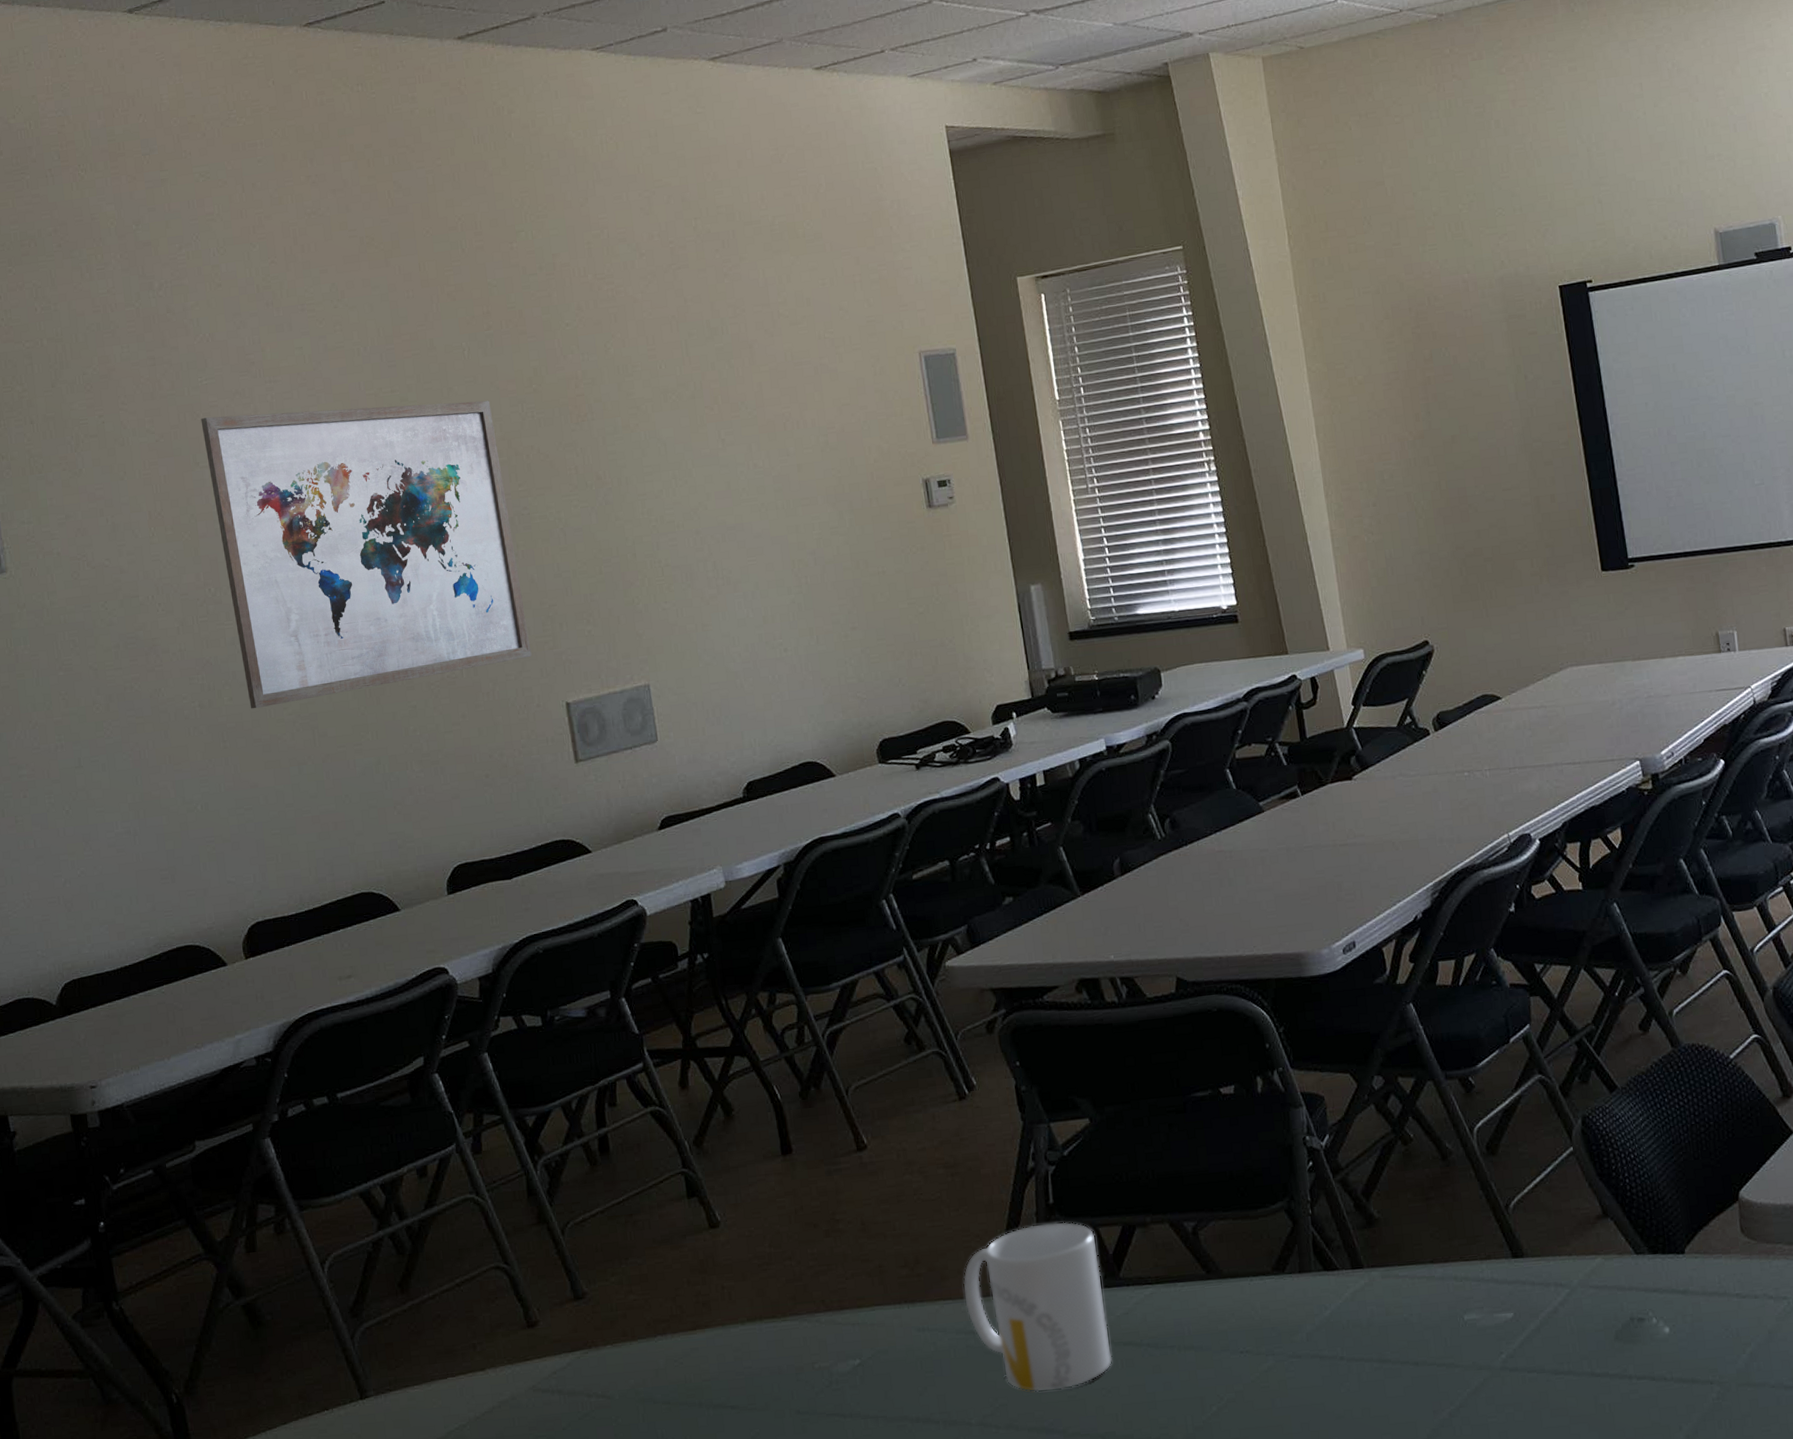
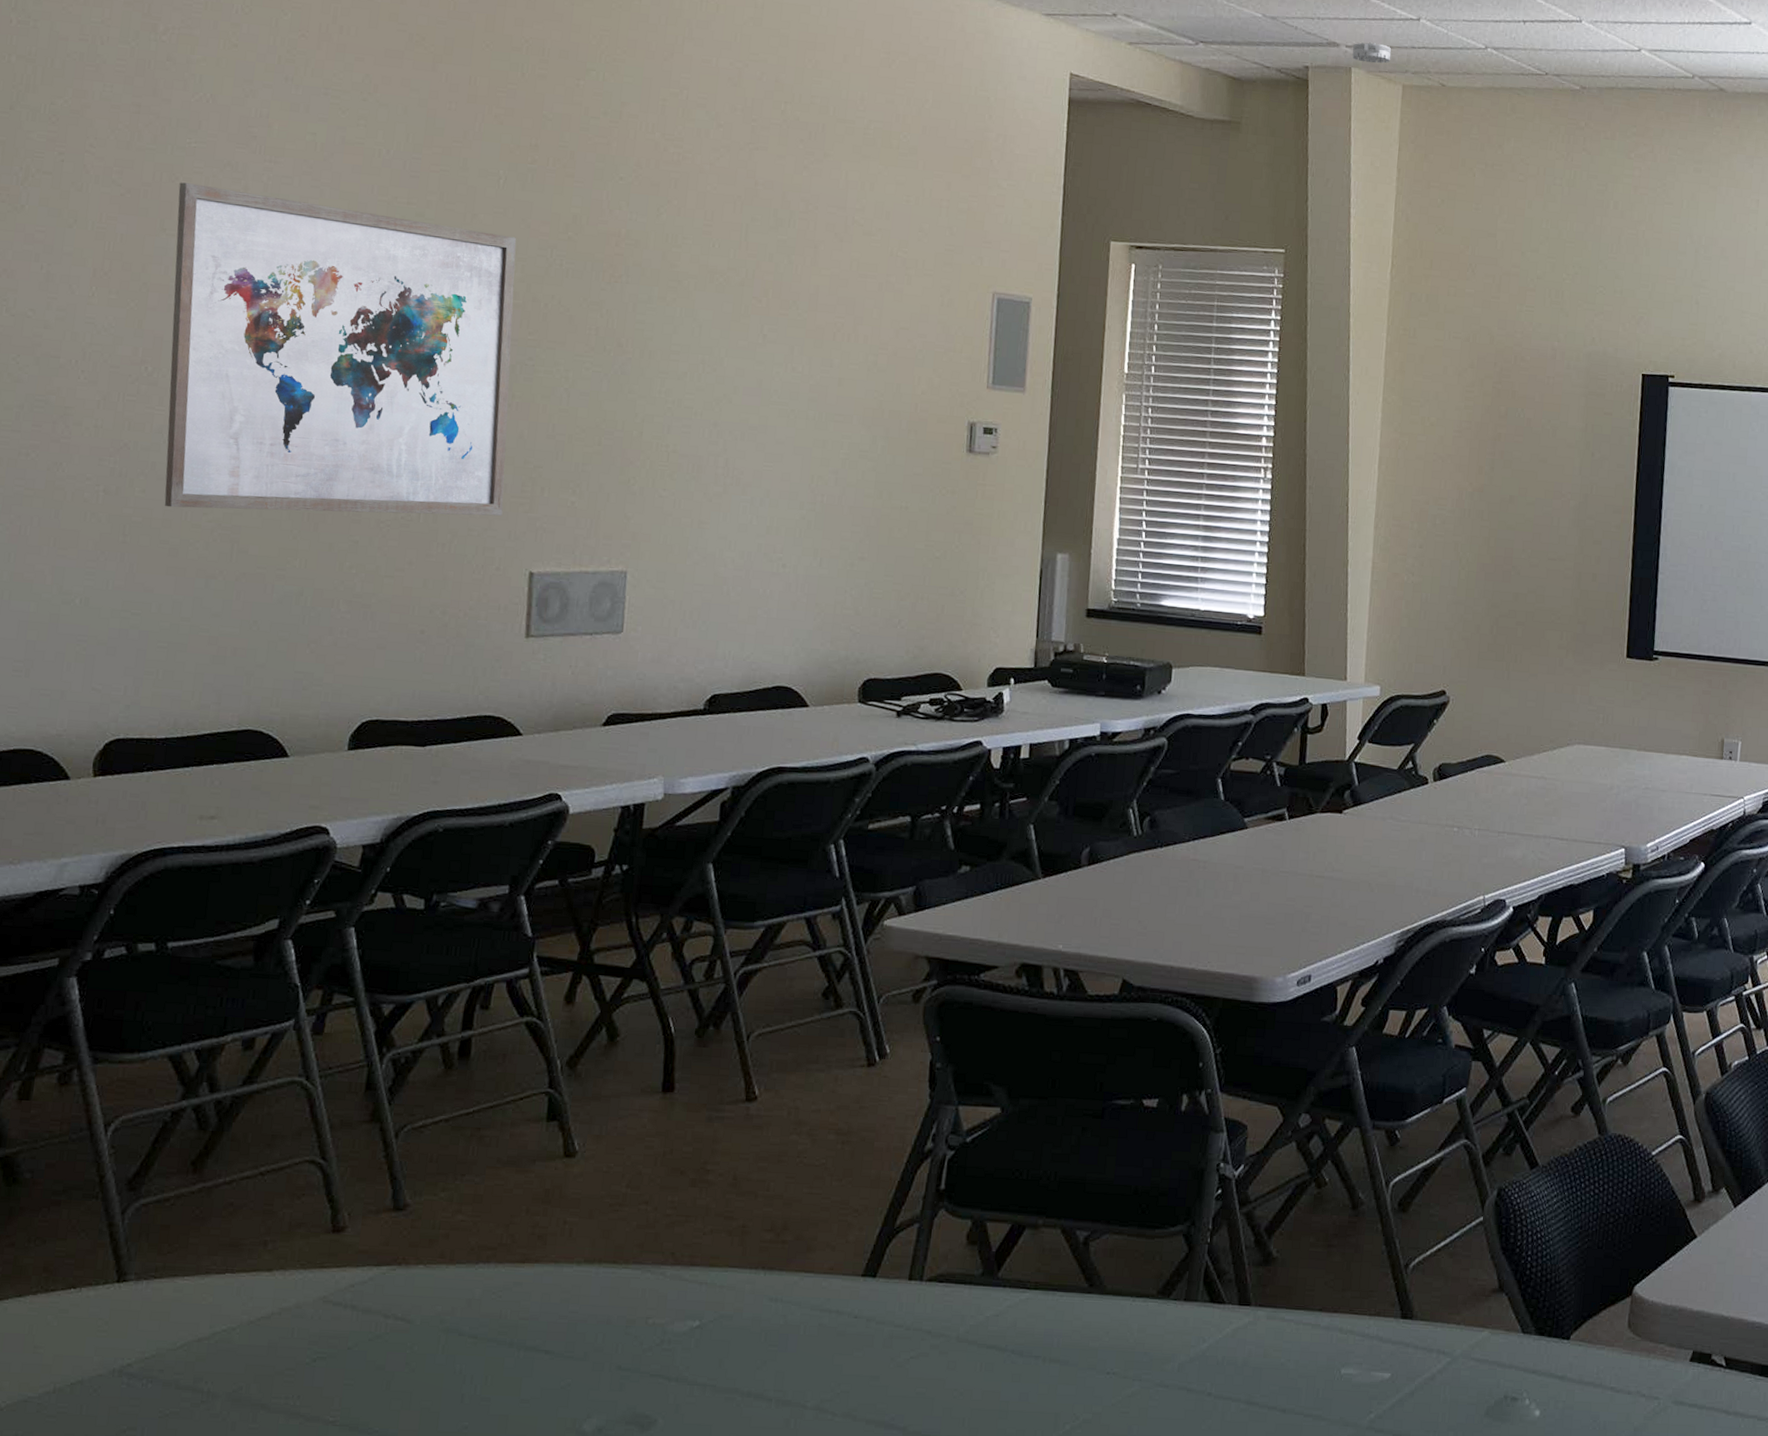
mug: present [962,1221,1113,1392] -> none [827,1208,982,1385]
smoke detector: none [1206,22,1245,45] -> present [1352,42,1391,64]

